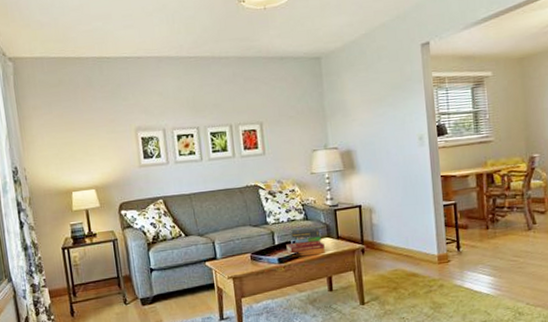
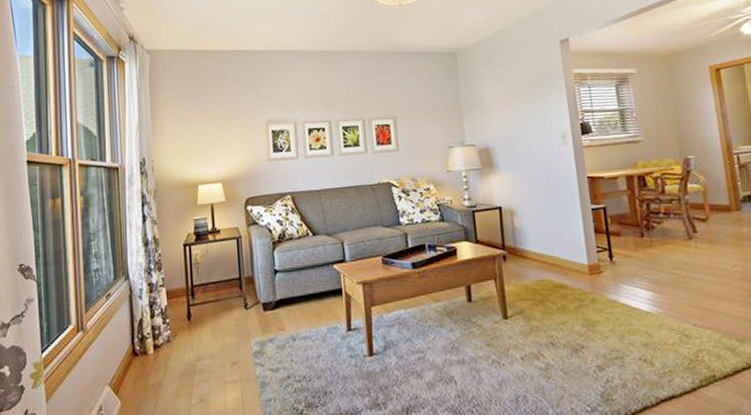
books: present [286,227,325,258] -> none [420,230,463,263]

